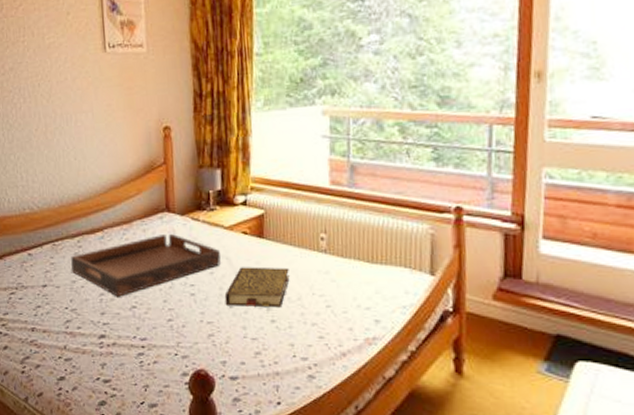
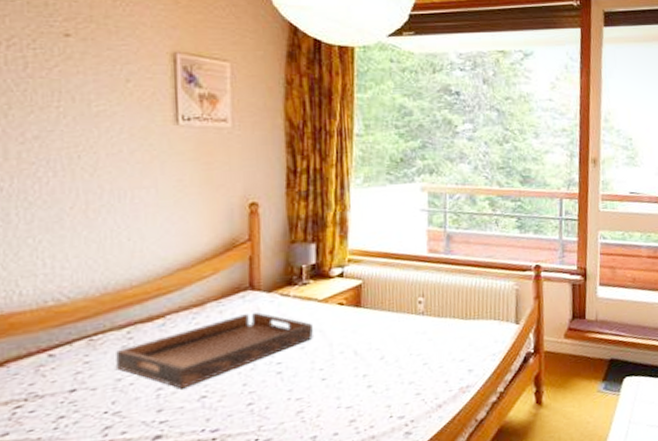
book: present [224,267,290,308] -> none [316,332,387,378]

